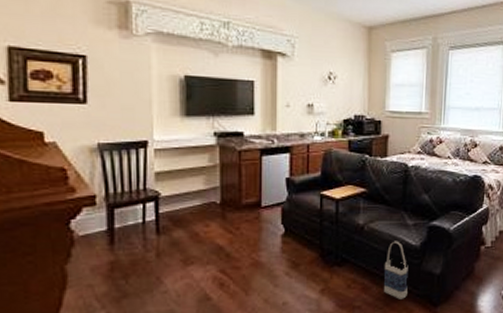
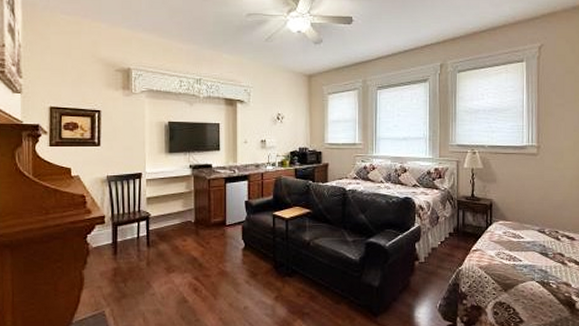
bag: present [384,241,409,299] -> none [329,255,350,308]

